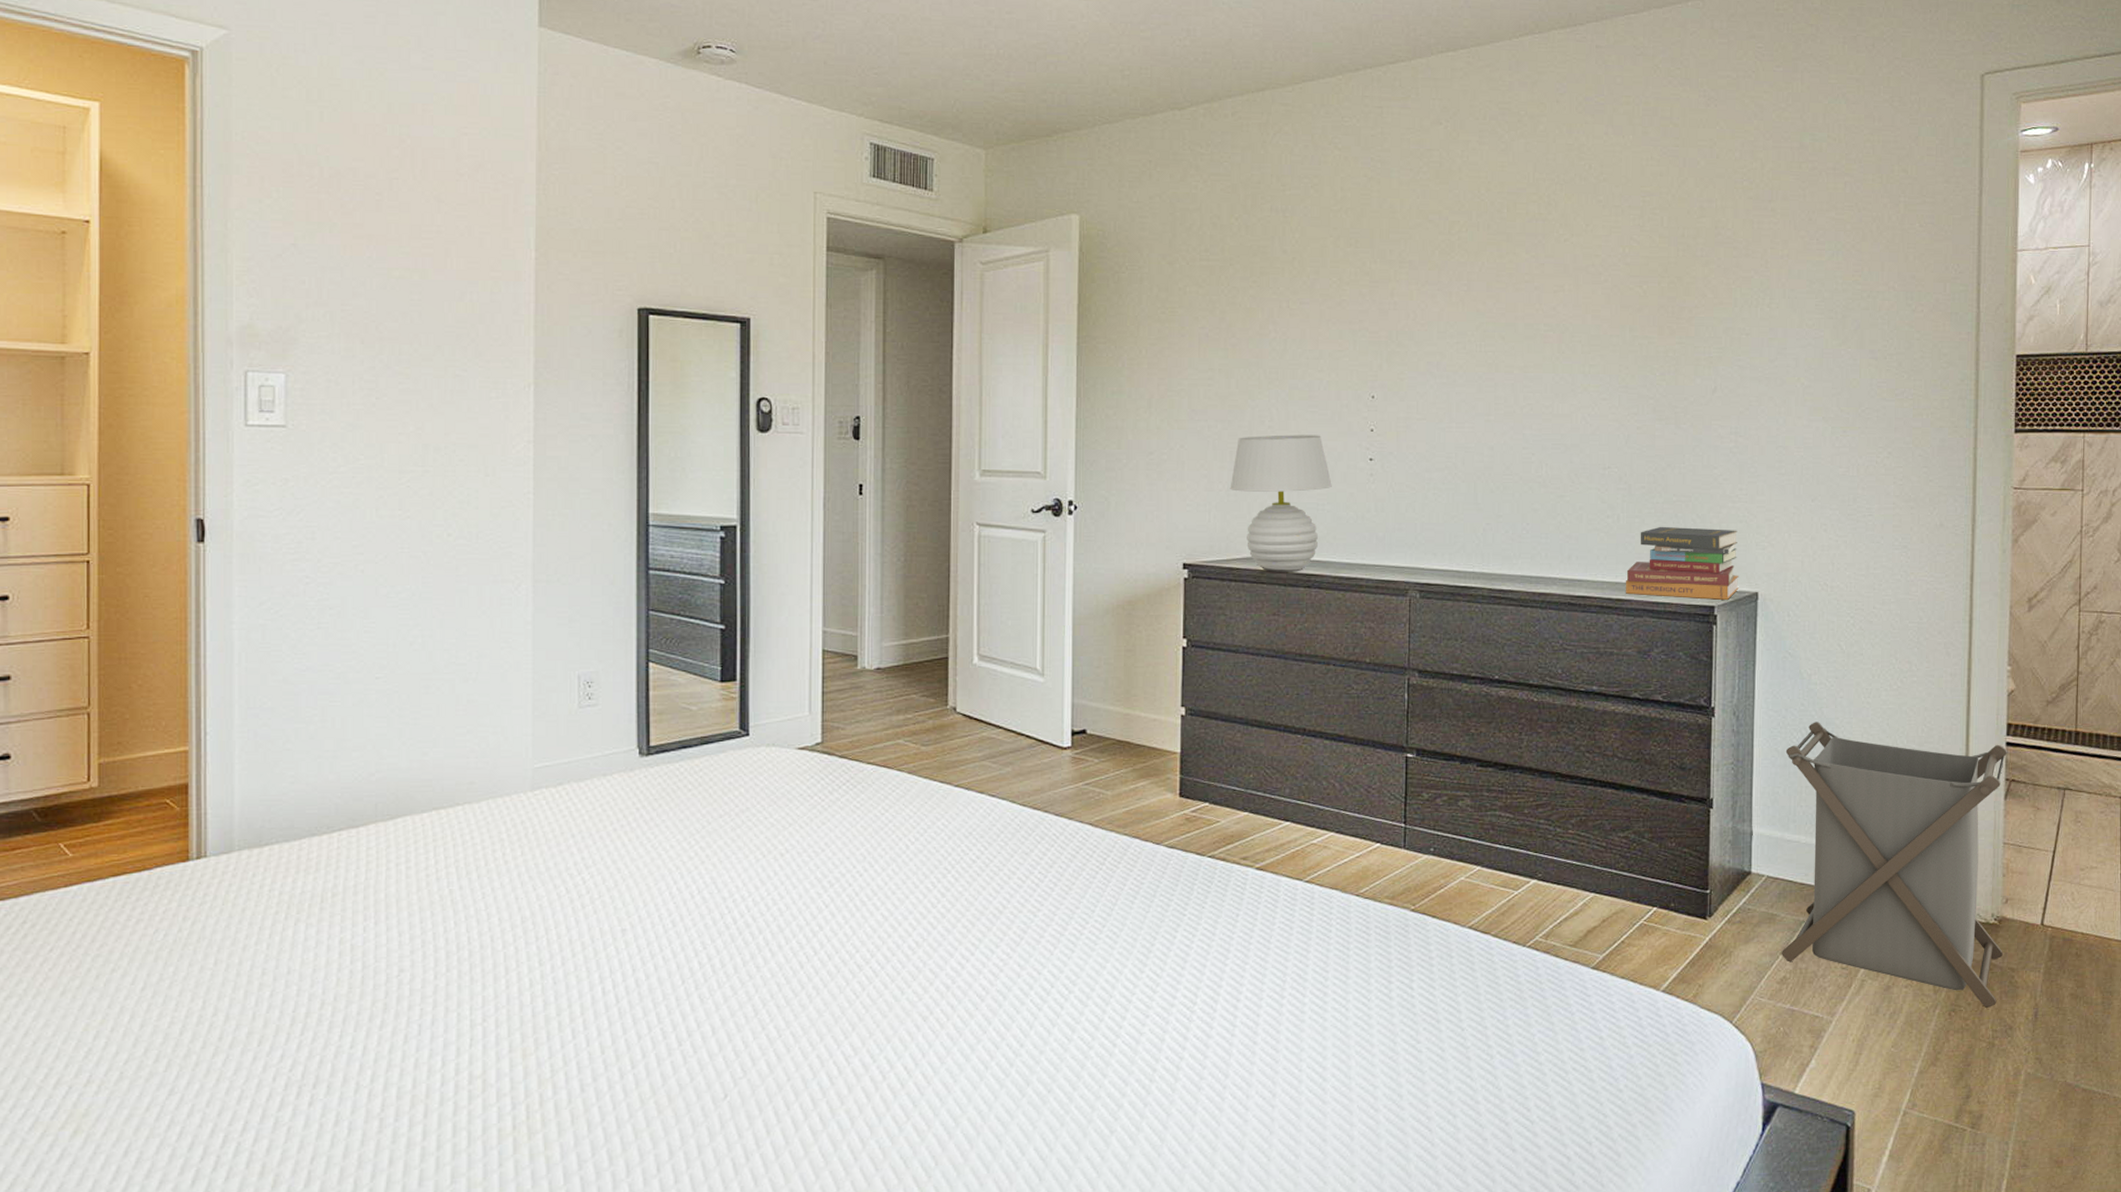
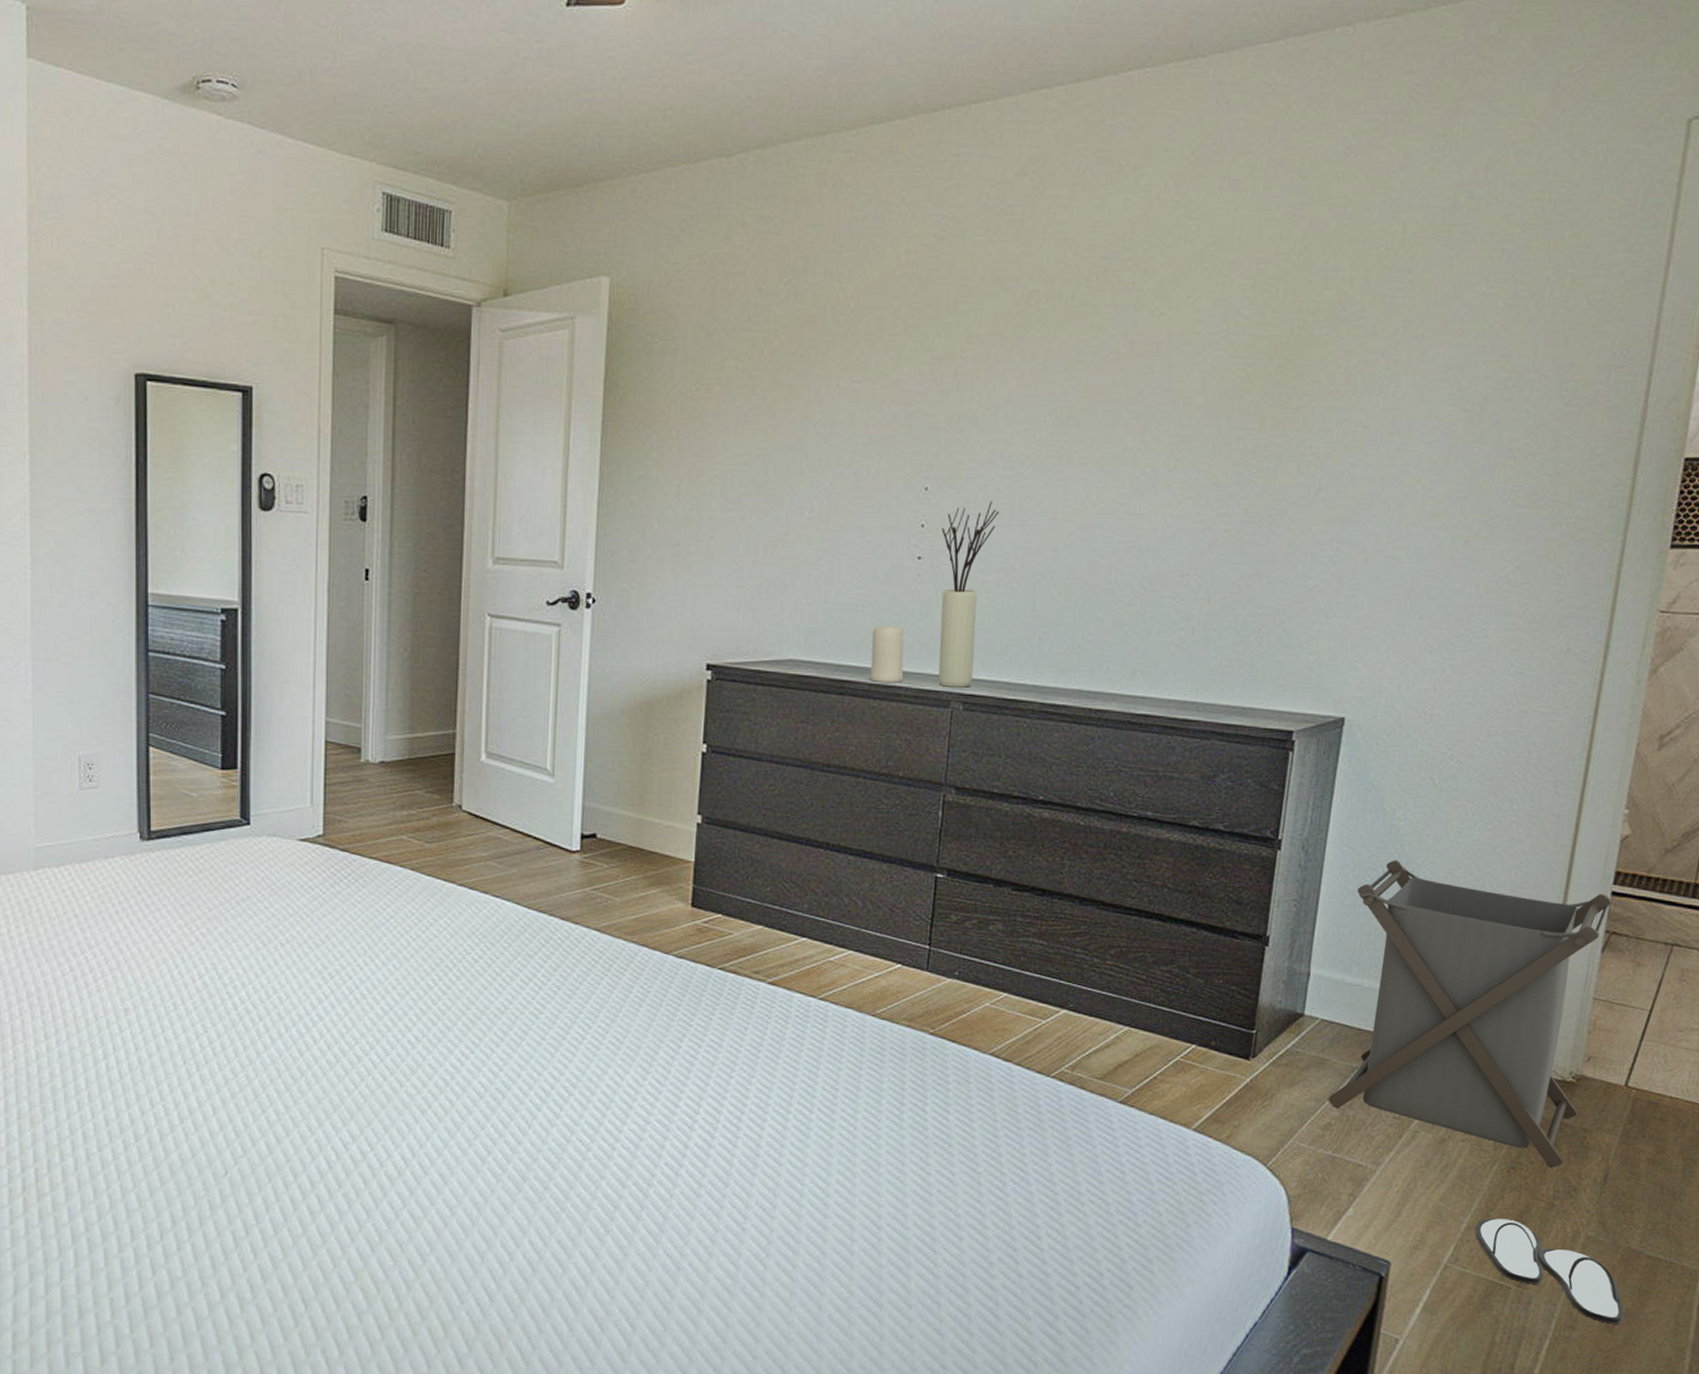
table lamp: present [1230,435,1332,573] -> none [761,528,874,679]
candle: none [1333,523,1364,576] -> present [870,626,904,684]
vase: none [1389,406,1440,577] -> present [938,500,1000,688]
books: present [1625,526,1739,600] -> none [1194,641,1329,724]
slippers: none [1926,1061,2070,1160] -> present [1474,1218,1625,1324]

